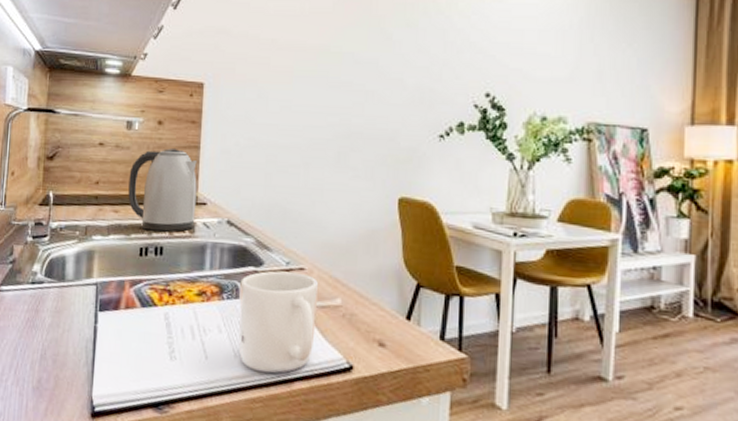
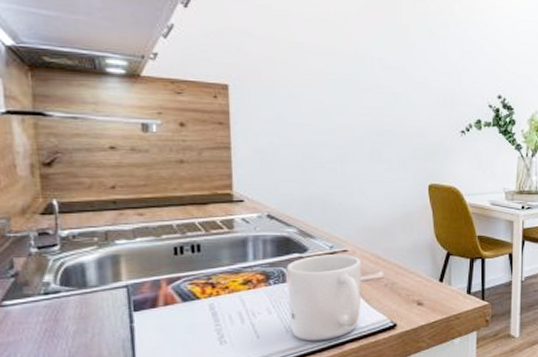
kettle: present [128,148,197,232] -> none [151,150,233,230]

